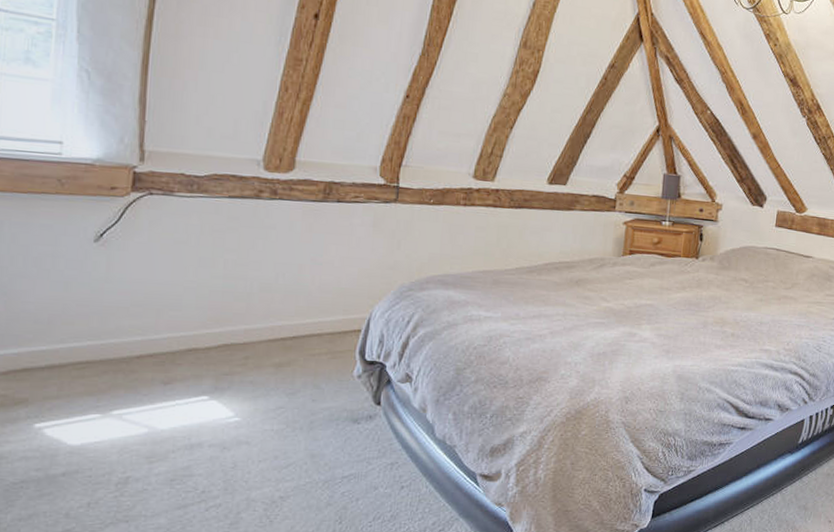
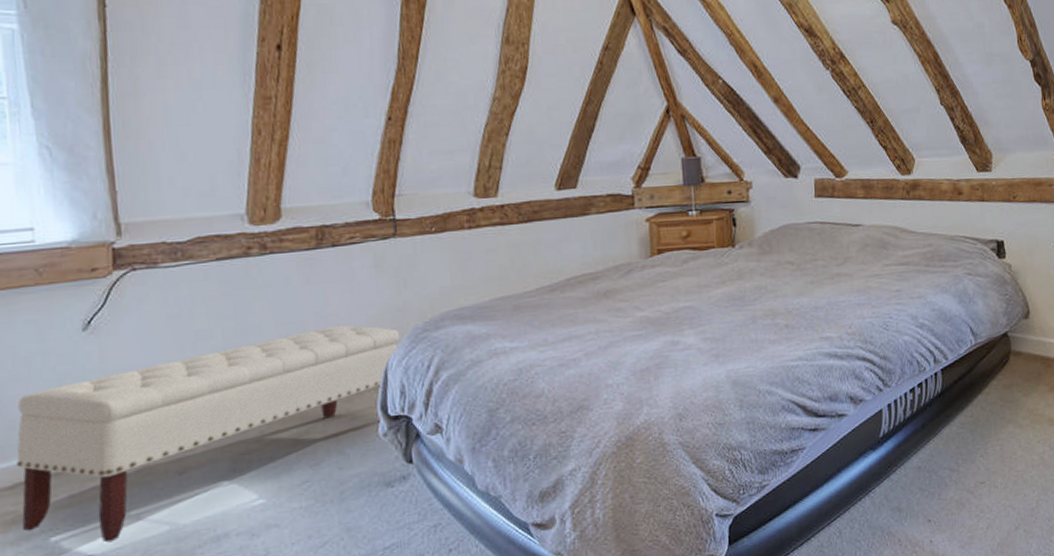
bench: none [10,272,387,436] -> present [15,324,400,543]

